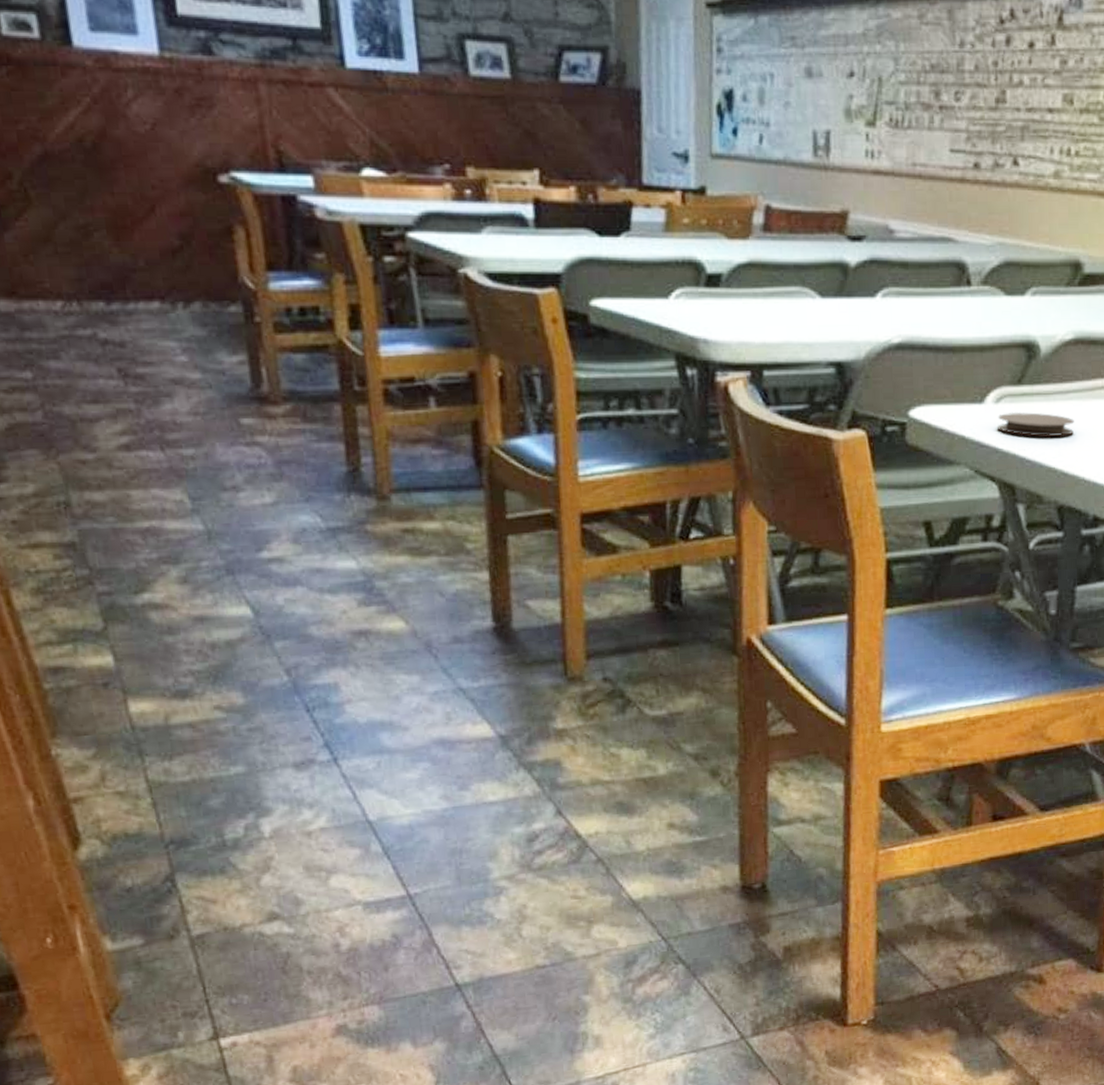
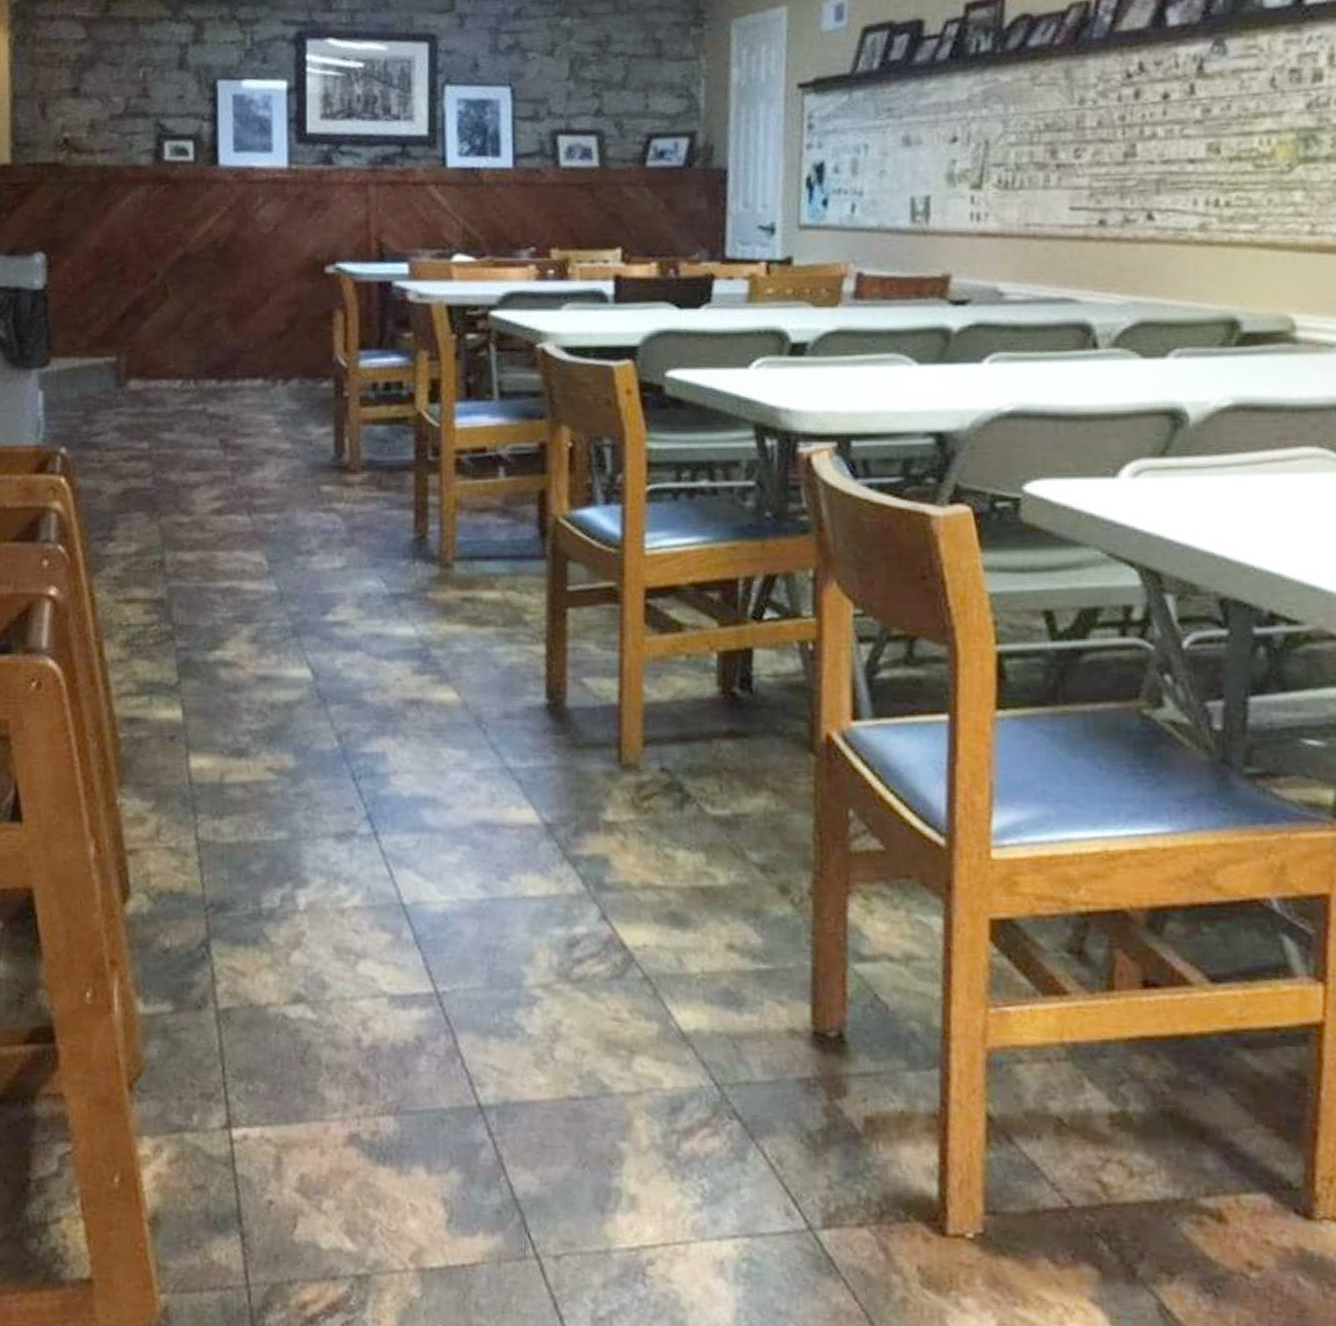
coaster: present [996,411,1075,438] -> none [1134,487,1238,518]

